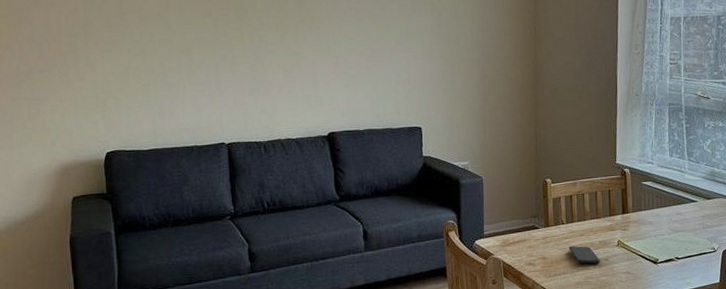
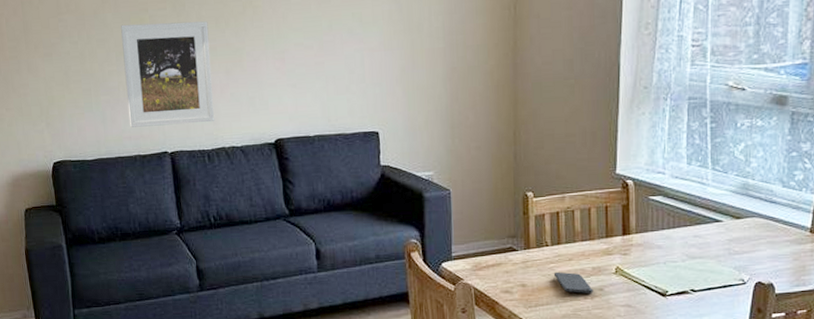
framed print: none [184,26,272,120] -> present [121,21,215,127]

